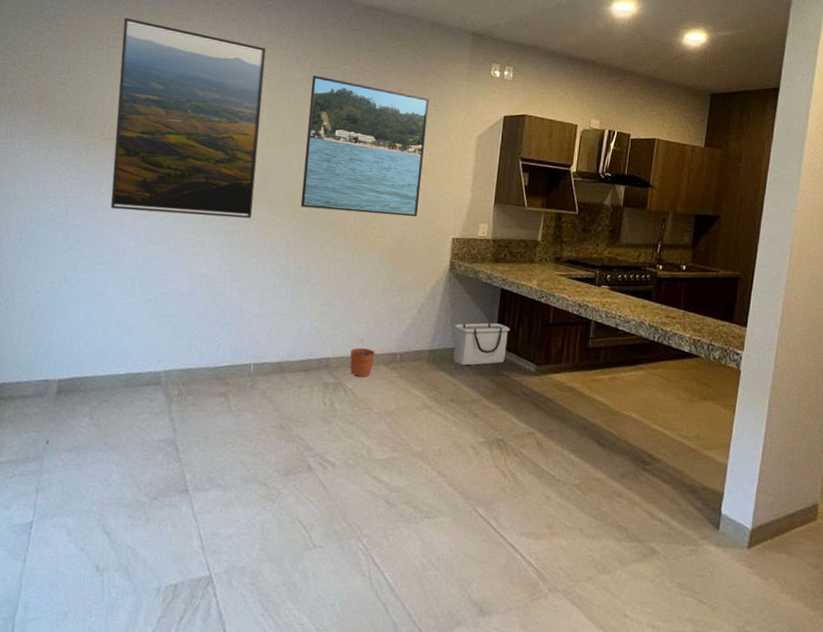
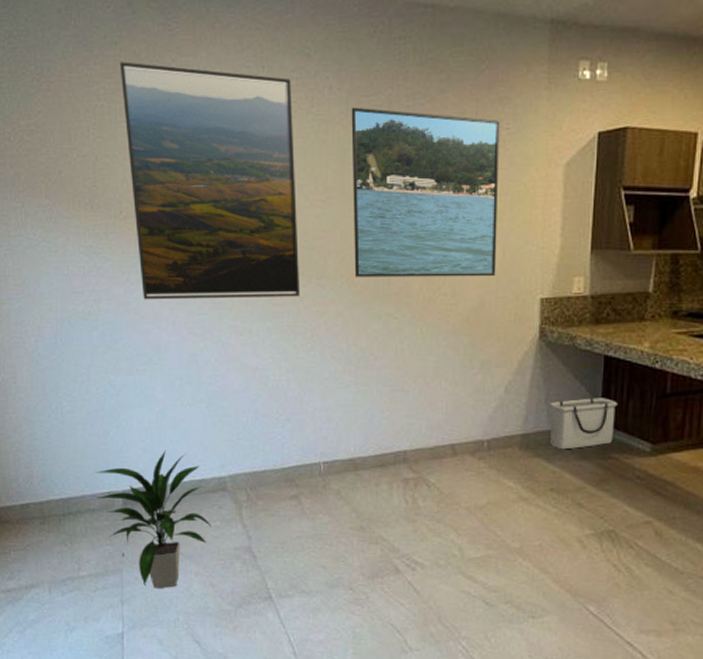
indoor plant: none [31,343,140,478] -> present [94,450,212,589]
plant pot: present [350,339,375,377] -> none [429,427,458,470]

